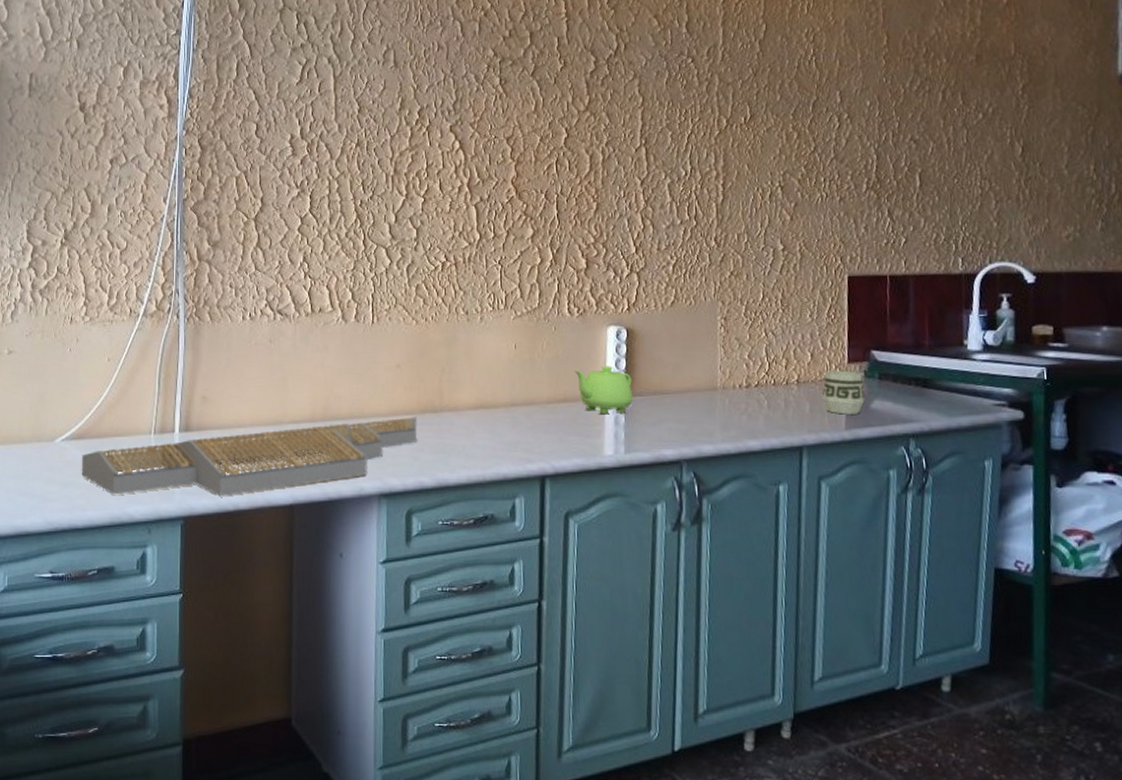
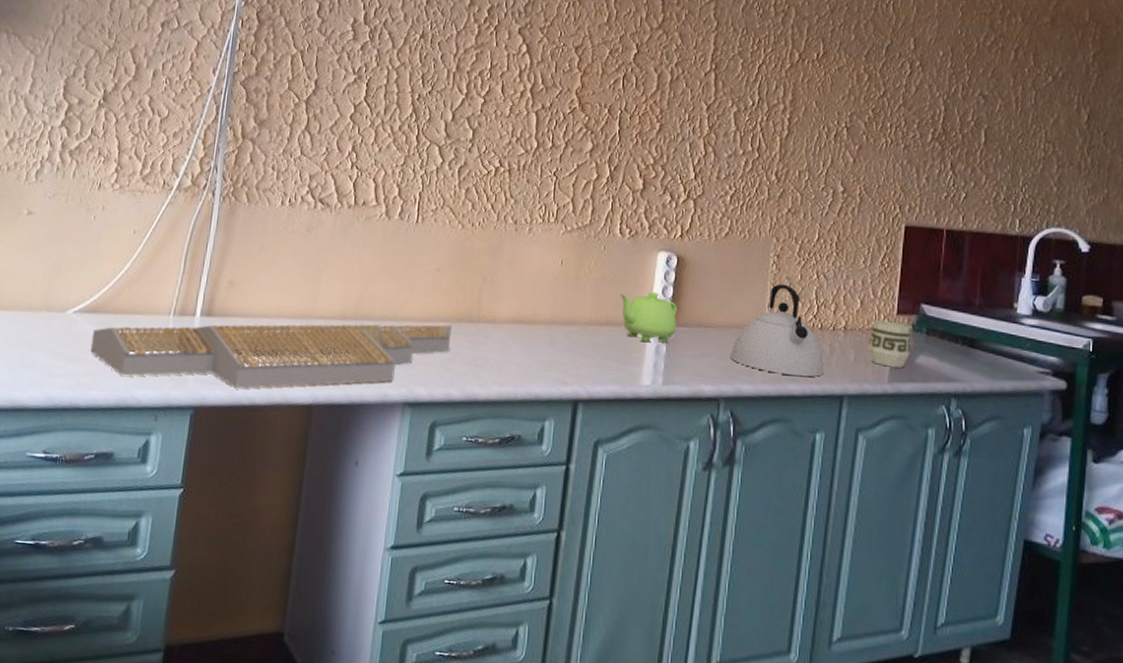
kettle: none [688,345,781,433] -> present [730,284,824,377]

